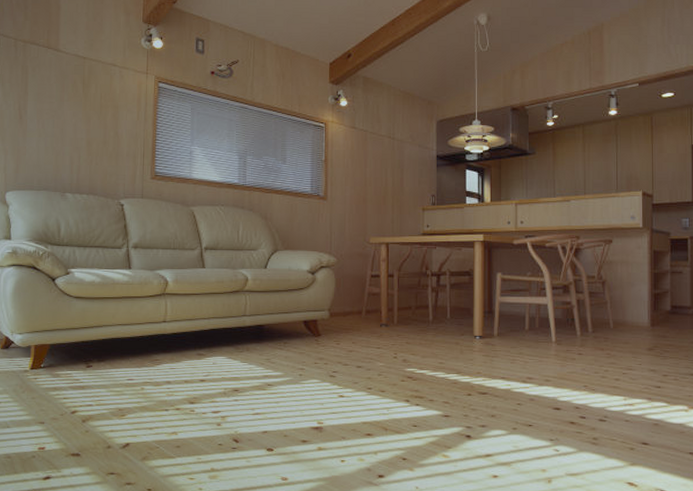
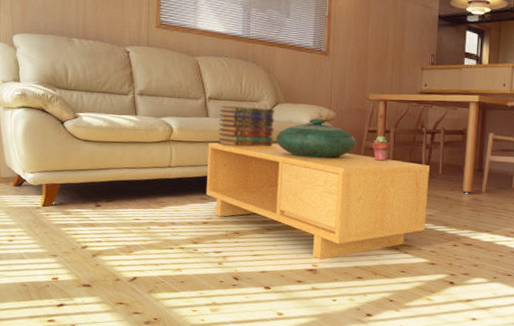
coffee table: none [203,292,437,416] -> present [206,142,430,260]
book stack: none [215,256,274,298] -> present [218,106,275,147]
decorative bowl: none [275,265,359,307] -> present [276,119,356,159]
potted succulent: none [376,280,396,307] -> present [372,135,391,161]

